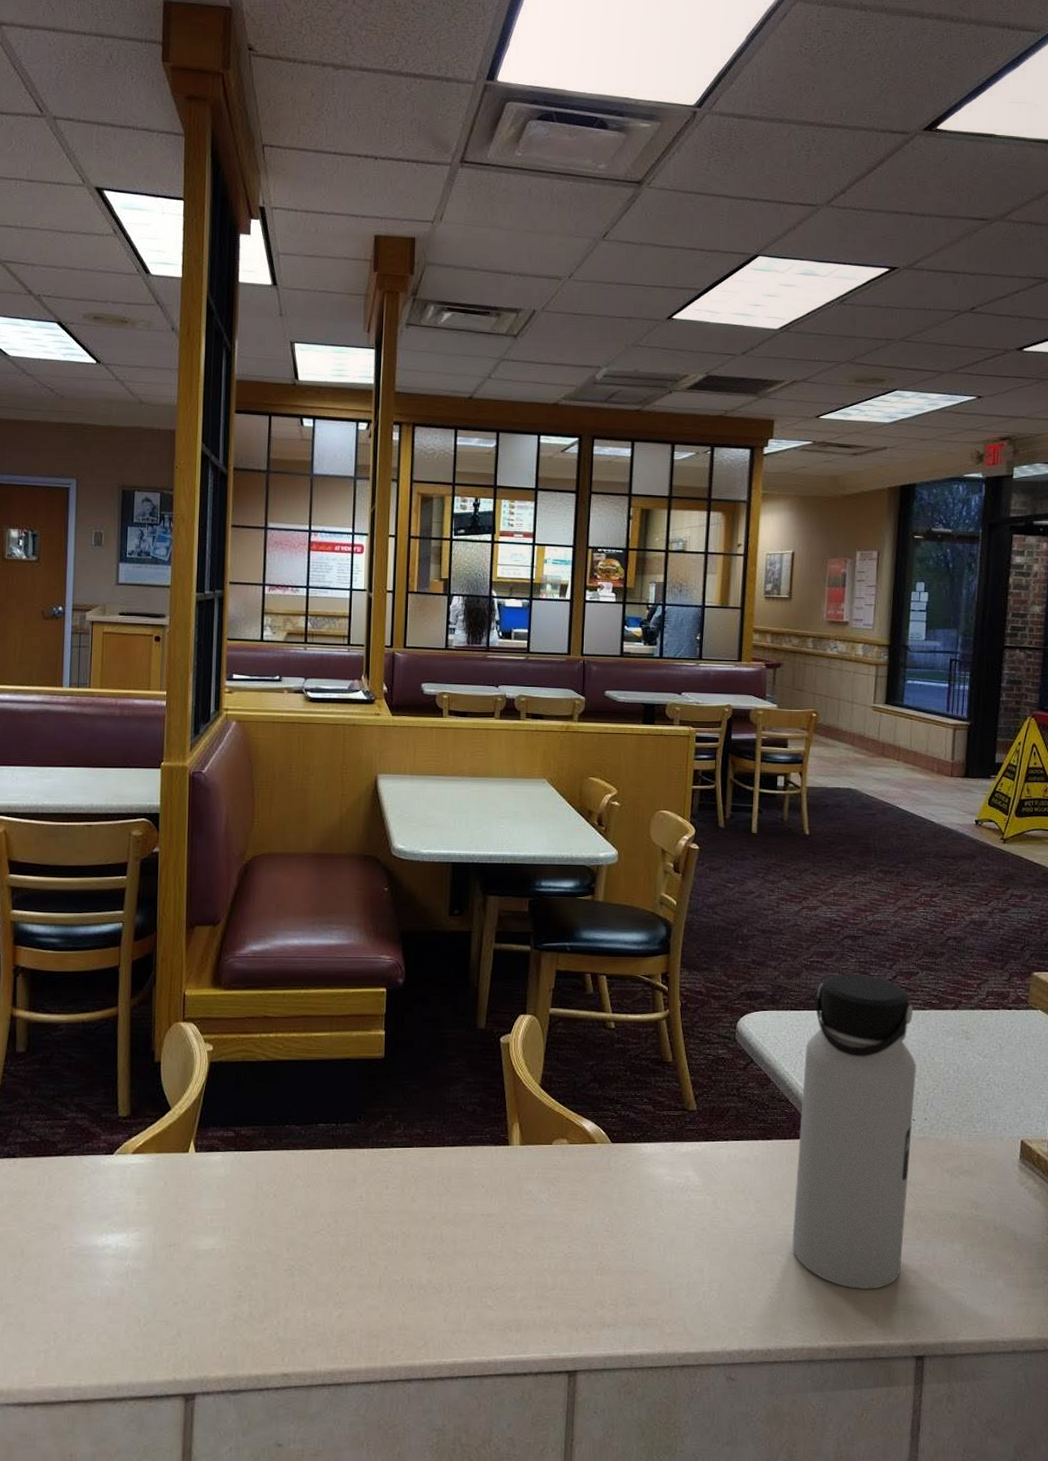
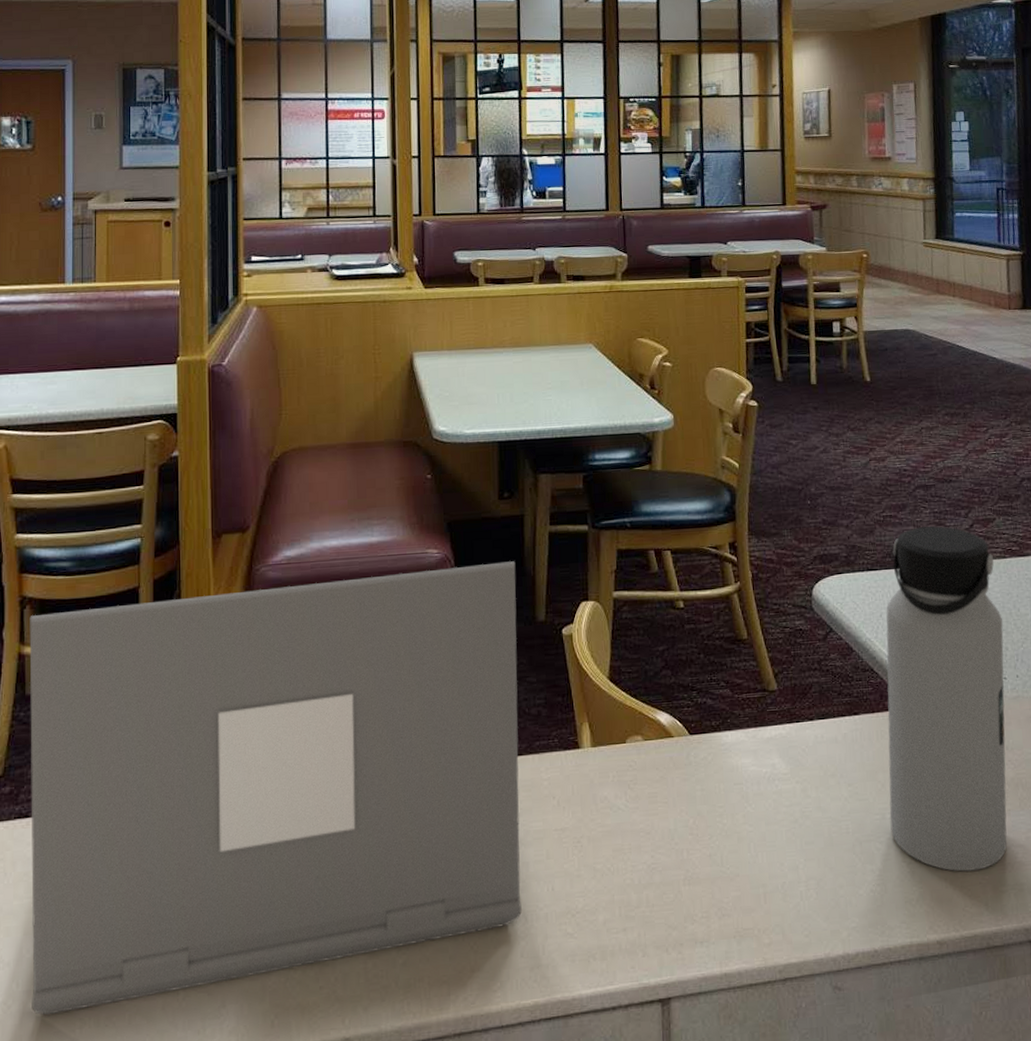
laptop: none [13,972,461,1327] -> present [29,561,522,1016]

